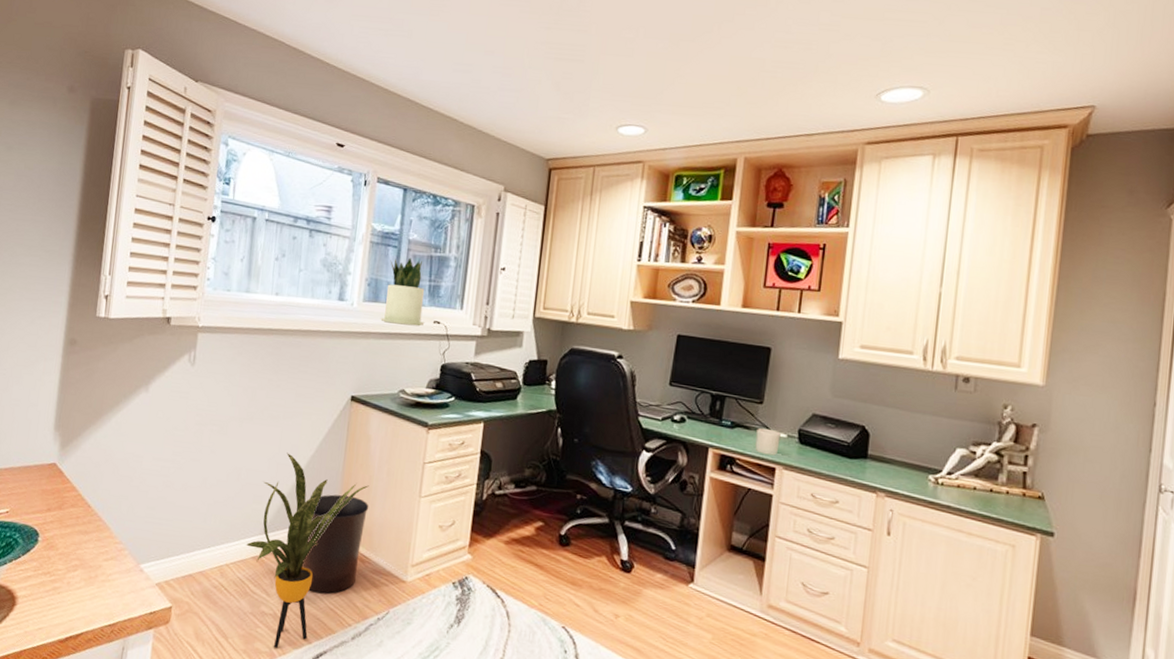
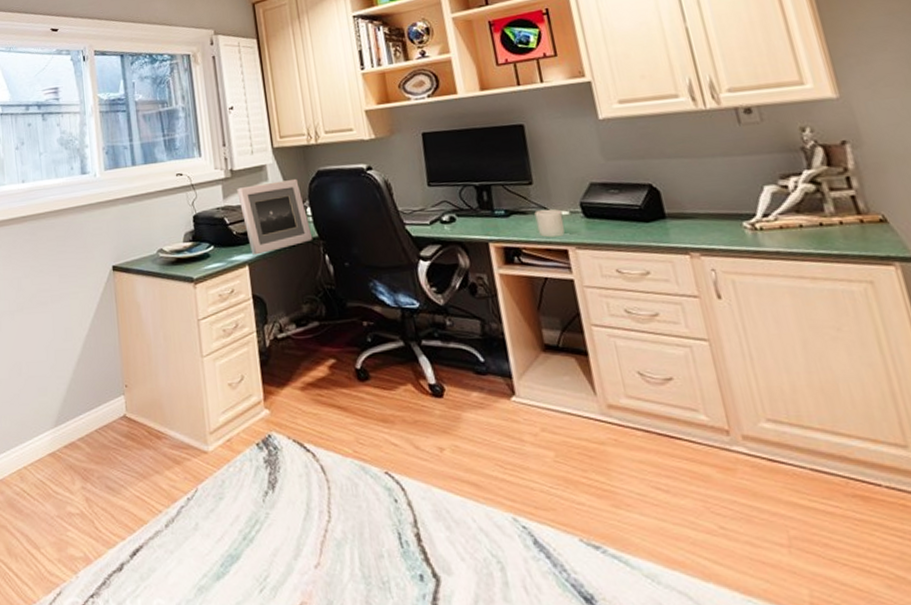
house plant: present [246,453,369,648] -> none [40,337,149,551]
waste bin: present [302,494,369,594] -> none [98,369,156,482]
planter: present [380,257,425,327] -> none [122,118,168,186]
picture frame: none [489,348,551,415] -> present [237,178,313,256]

